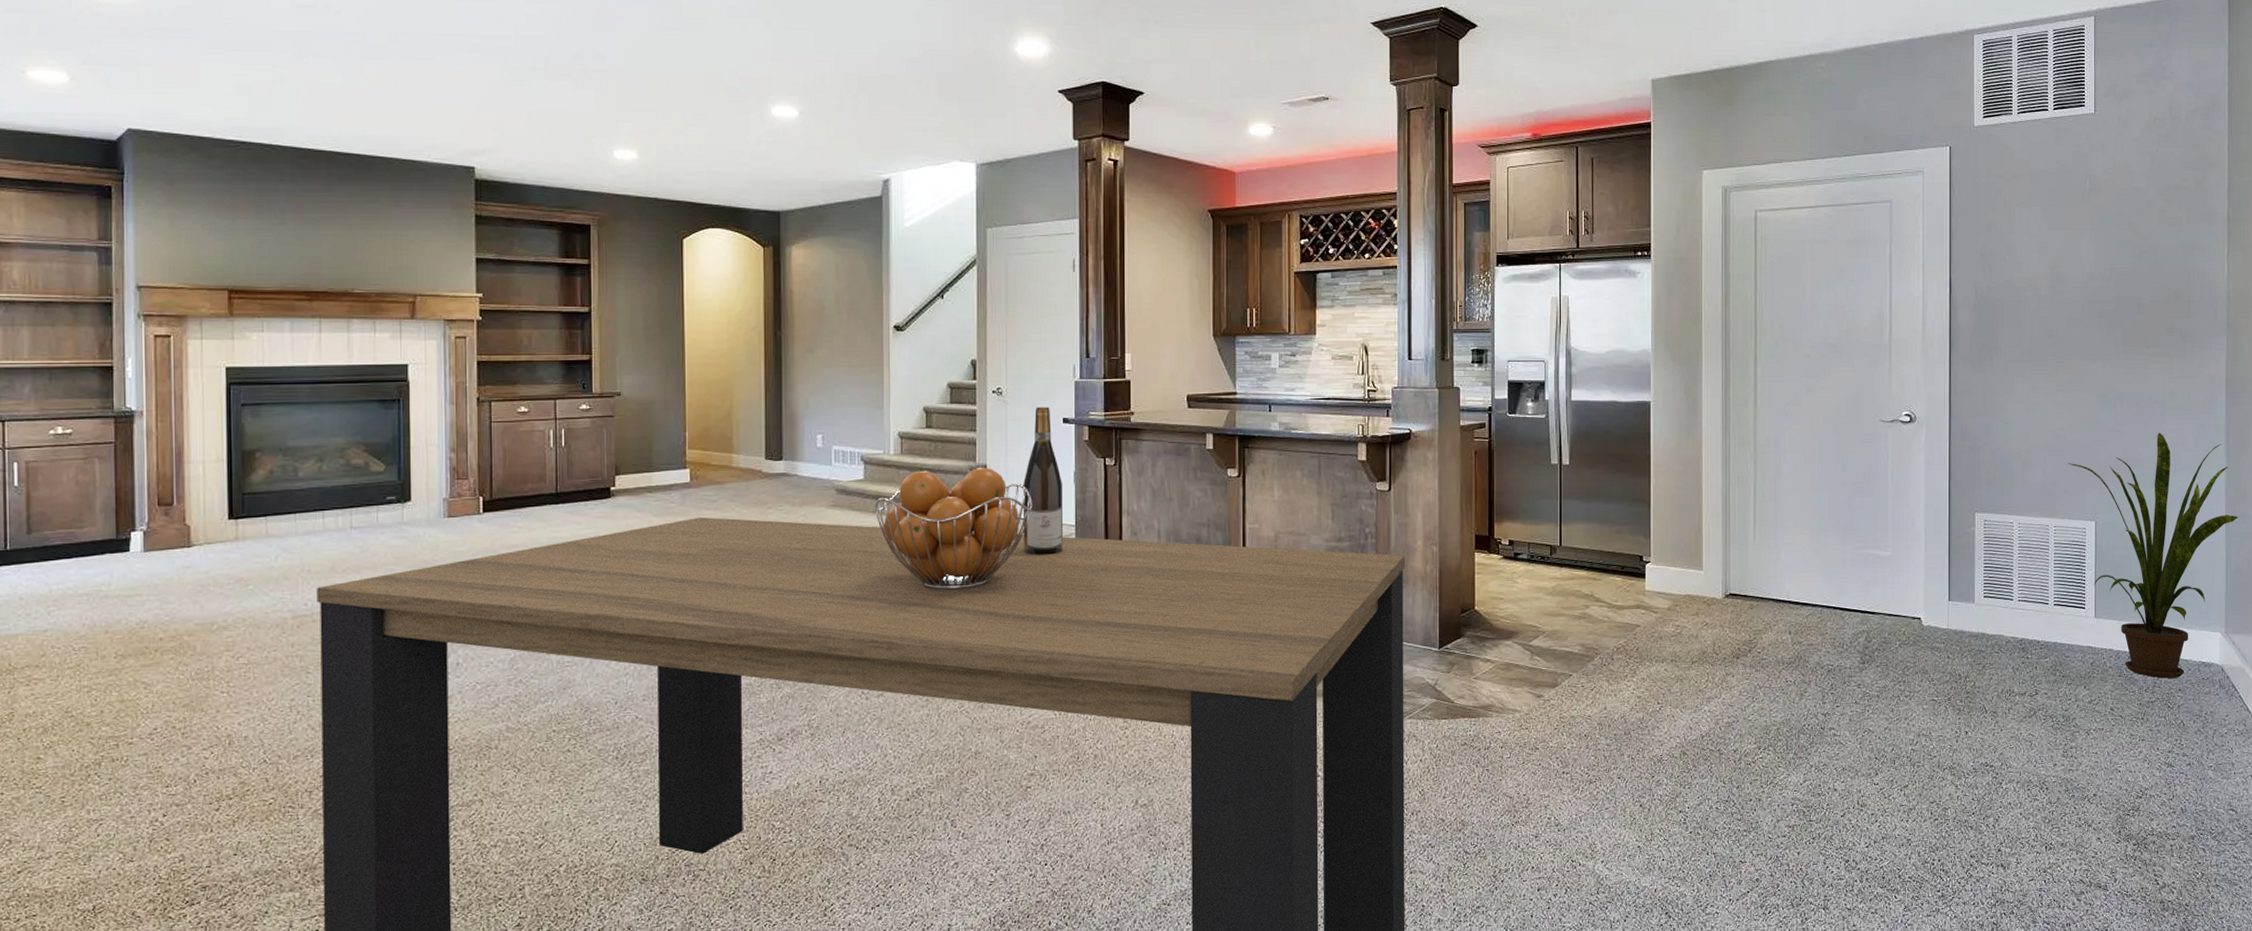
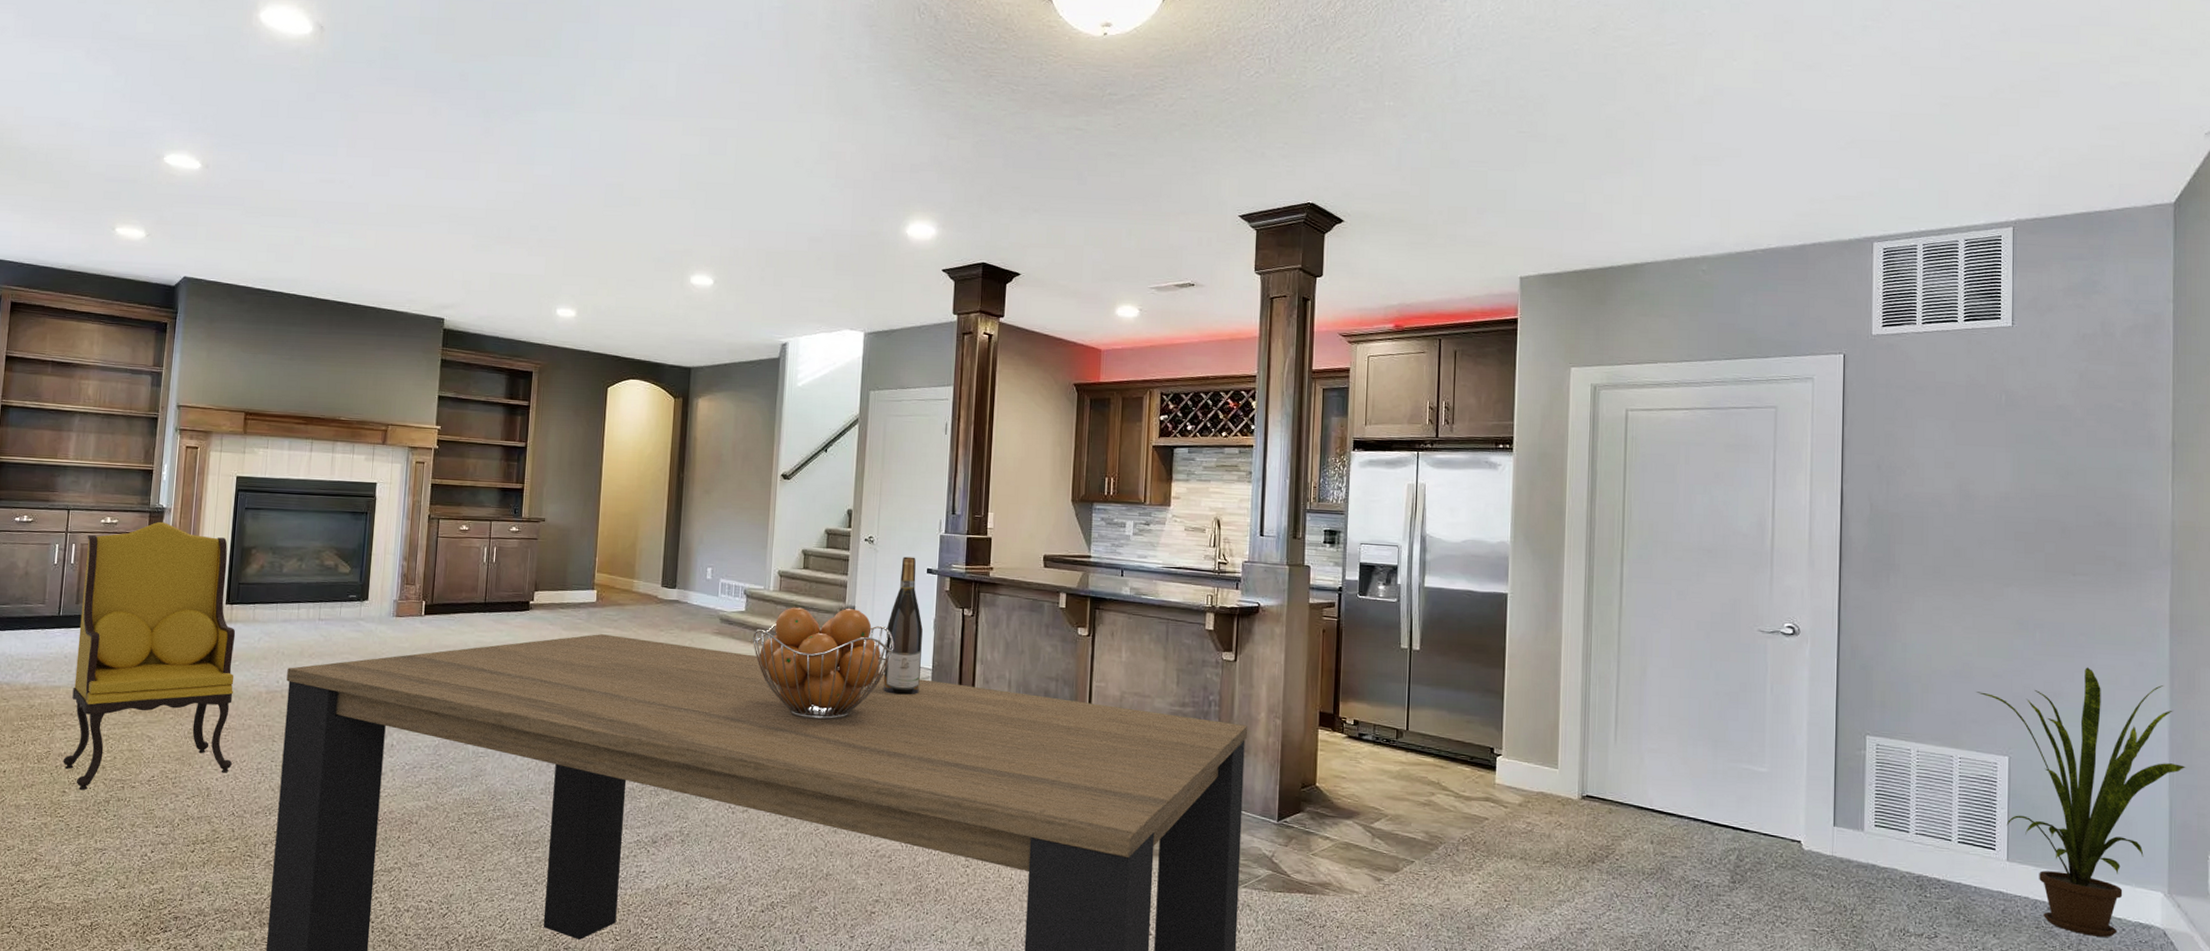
armchair: none [32,427,257,755] -> present [63,521,236,791]

